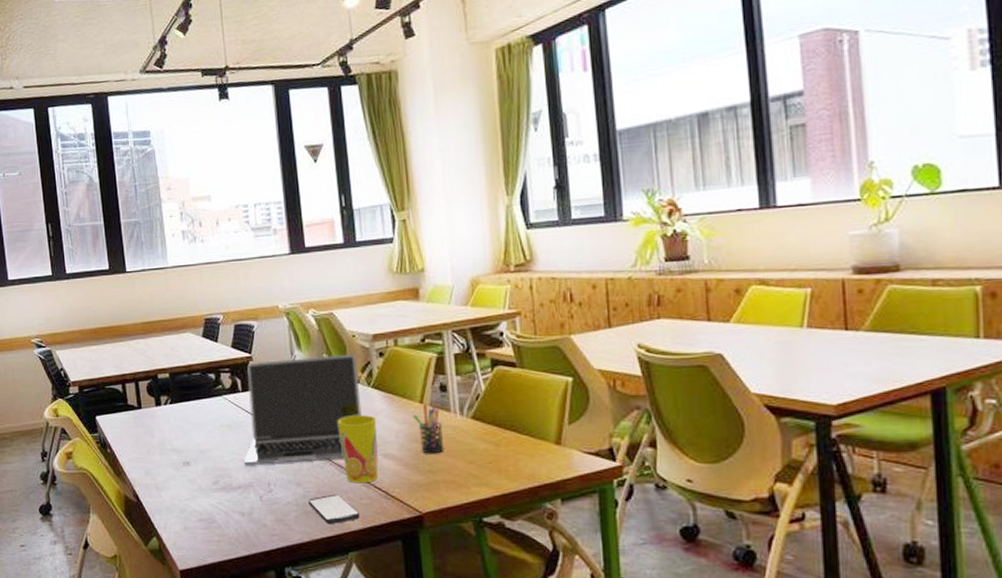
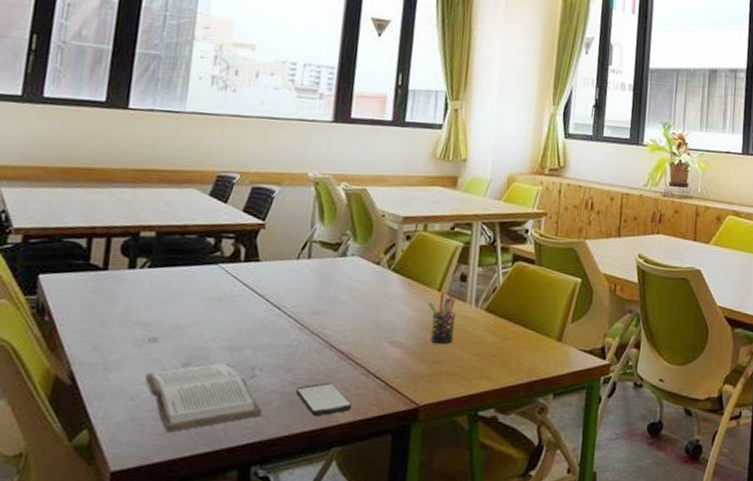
book: none [187,480,284,539] -> present [145,362,262,433]
laptop: present [244,353,363,465] -> none [228,231,382,346]
cup: present [337,415,379,484] -> none [345,298,391,372]

